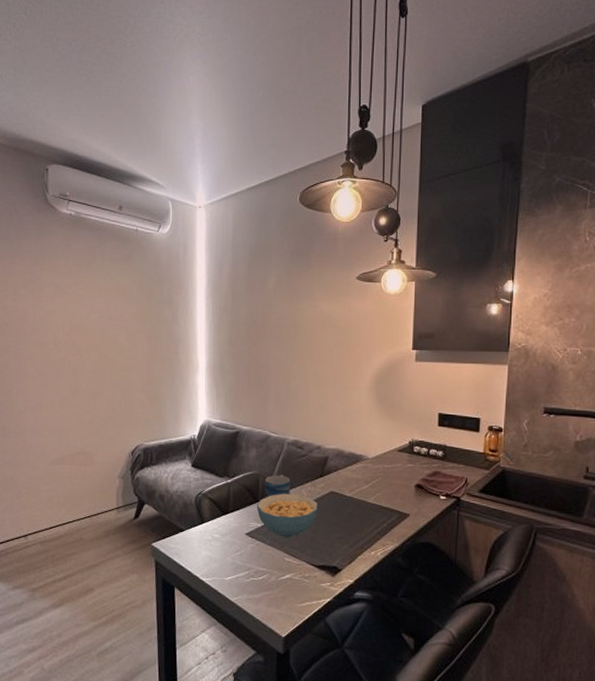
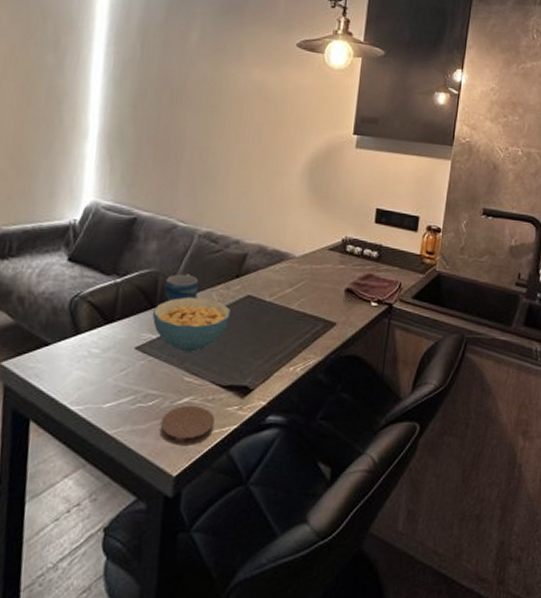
coaster: none [269,581,312,613] -> present [160,406,215,445]

